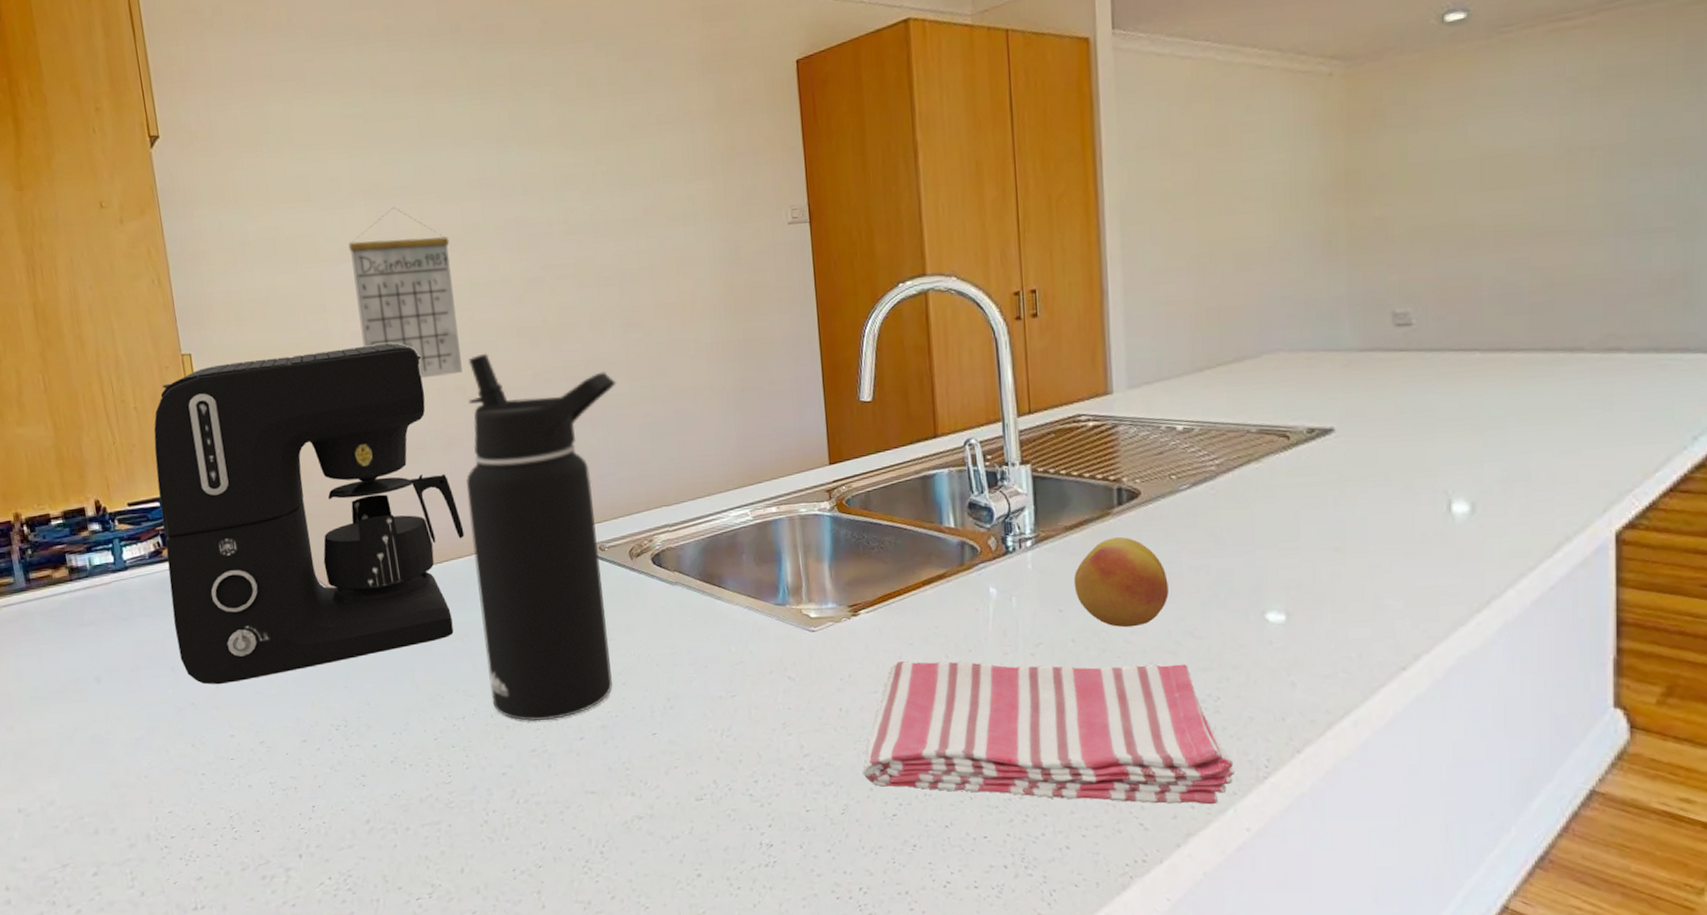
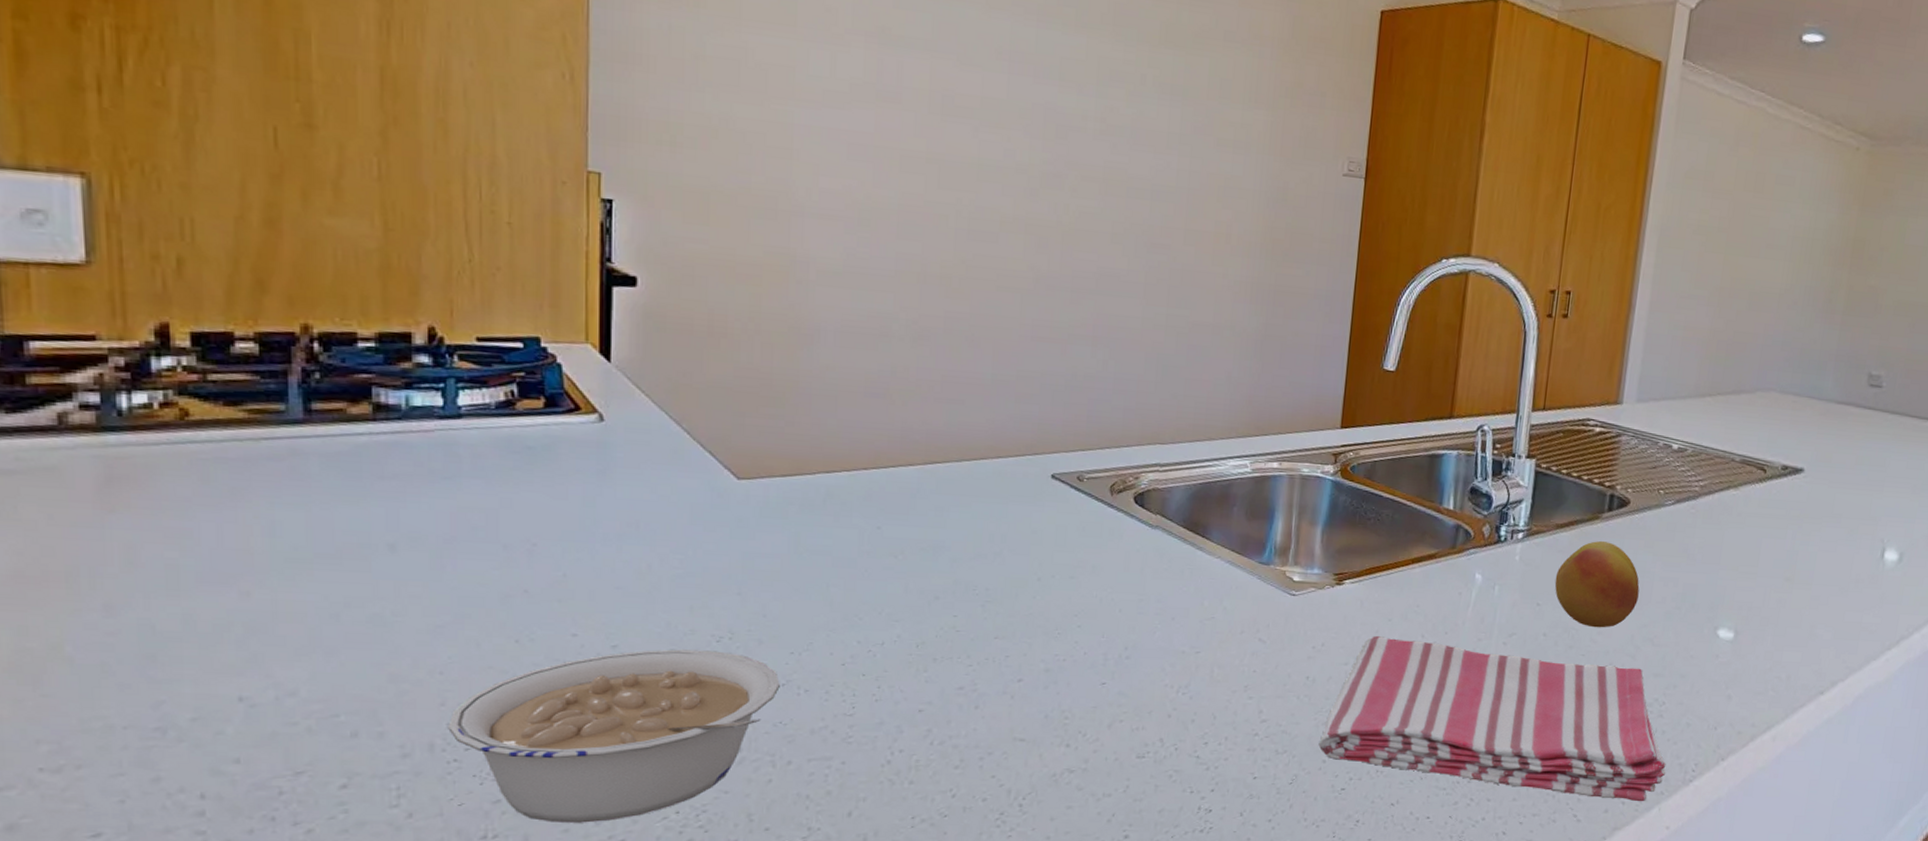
coffee maker: present [153,343,465,685] -> none [516,192,921,573]
legume: none [157,737,390,893] -> present [448,649,780,823]
calendar: present [348,206,463,379] -> none [833,57,962,261]
water bottle: present [465,353,617,722] -> none [921,244,1129,657]

